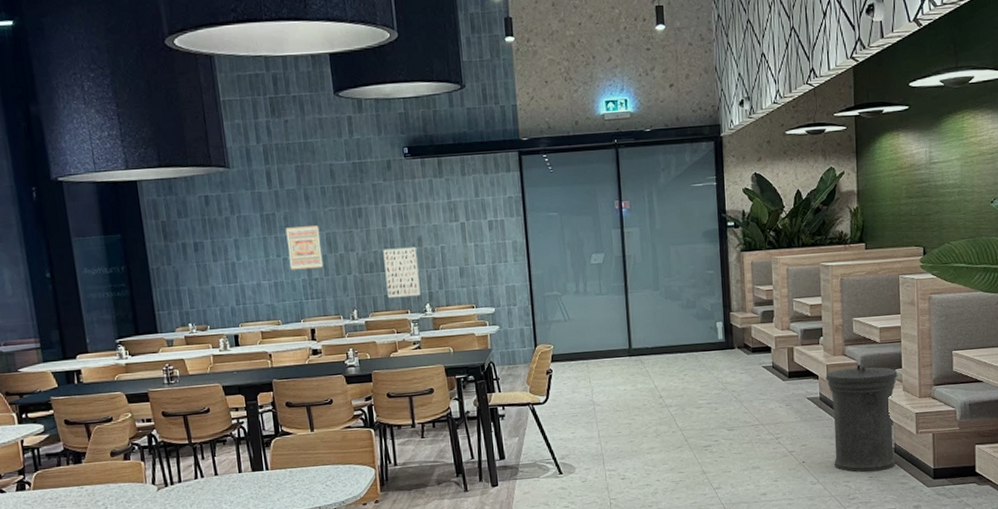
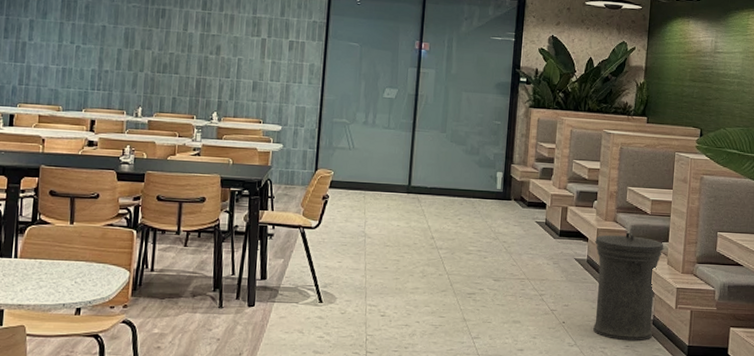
wall art: present [285,225,324,270] -> none [81,16,120,61]
wall art: present [383,246,421,299] -> none [176,52,213,104]

